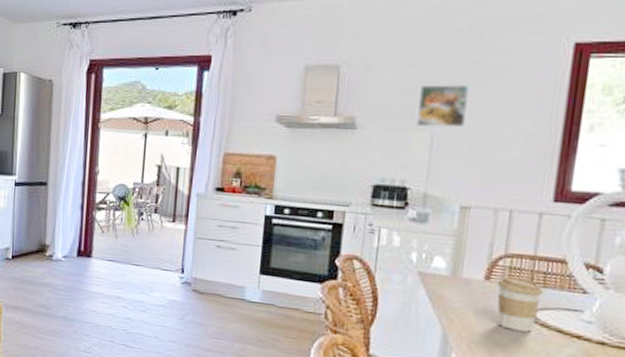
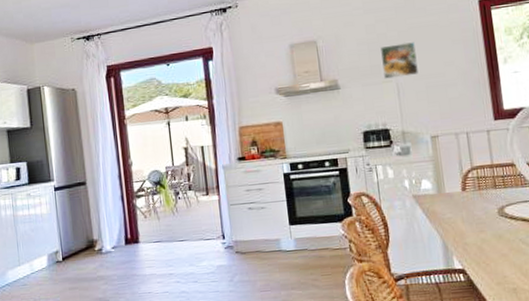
coffee cup: present [497,276,544,332] -> none [471,183,506,227]

